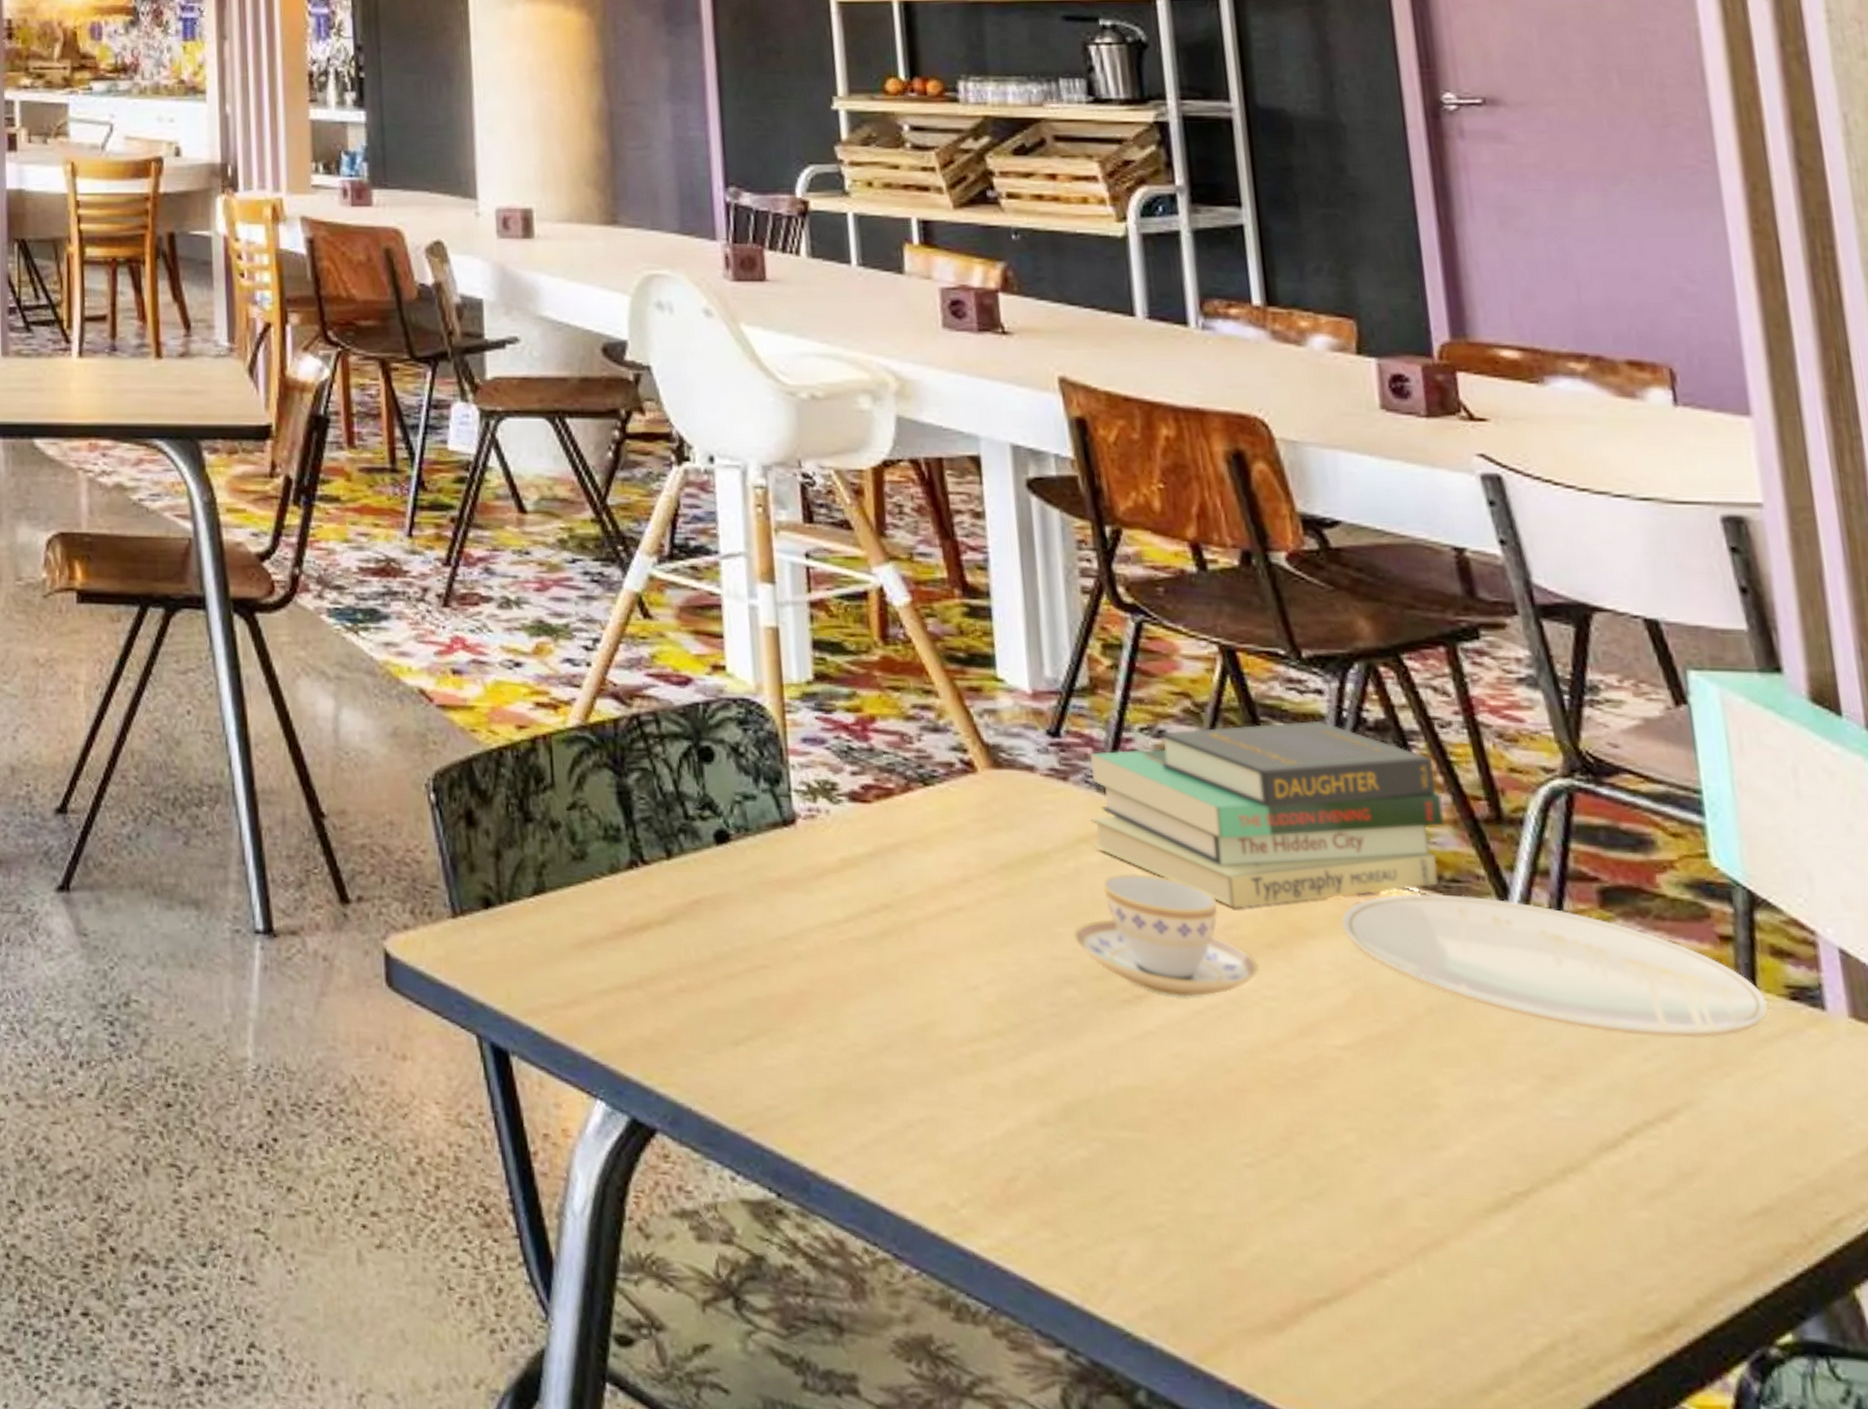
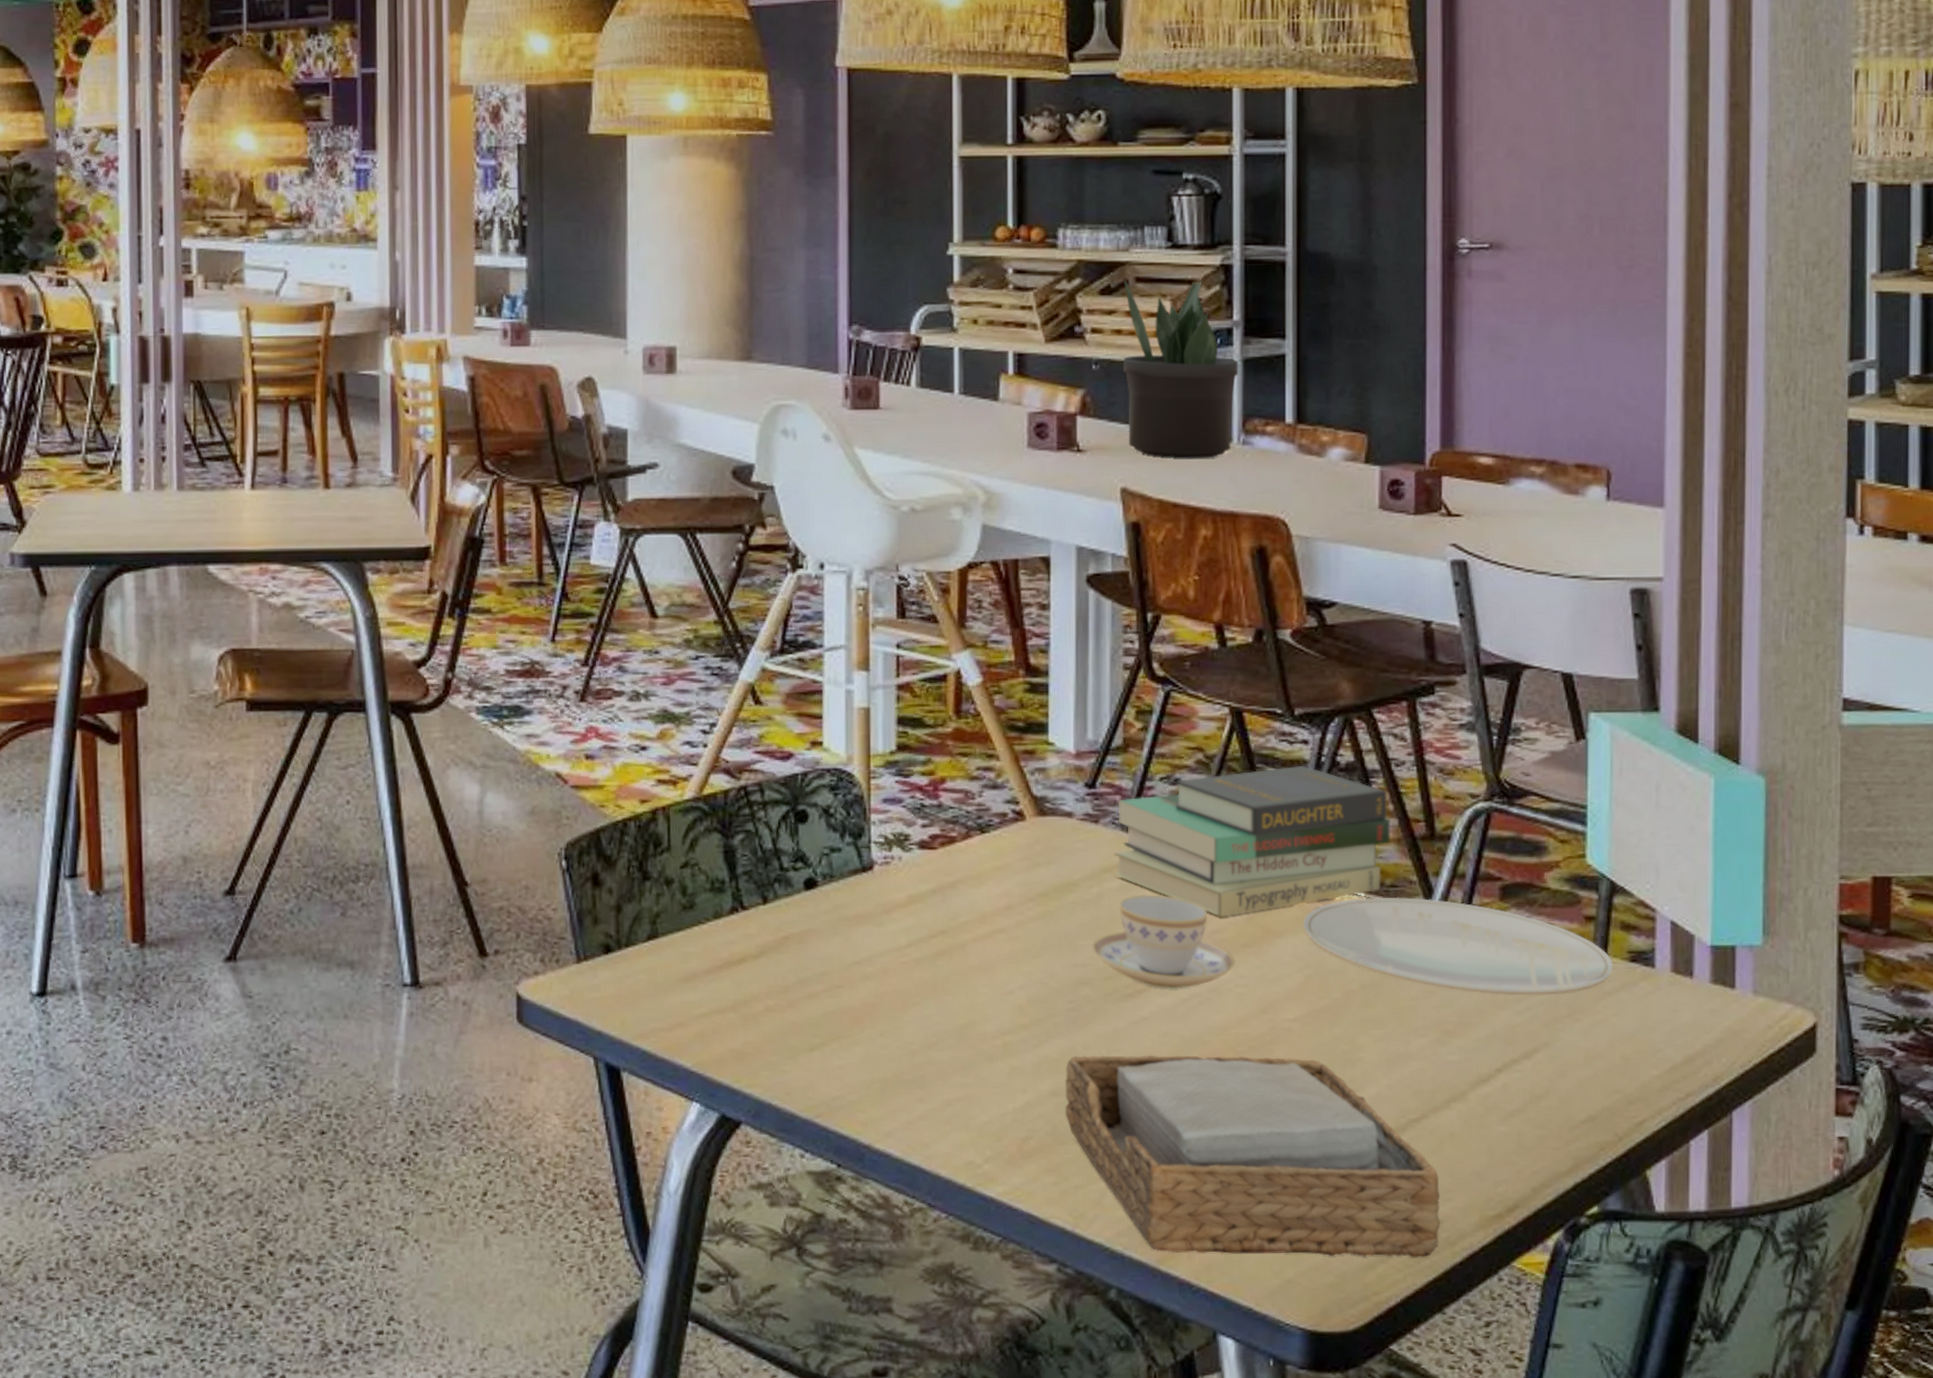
planter: none [1039,135,1189,344] -> present [1122,277,1239,458]
napkin holder: none [1054,1075,1576,1385] -> present [1065,1055,1441,1258]

